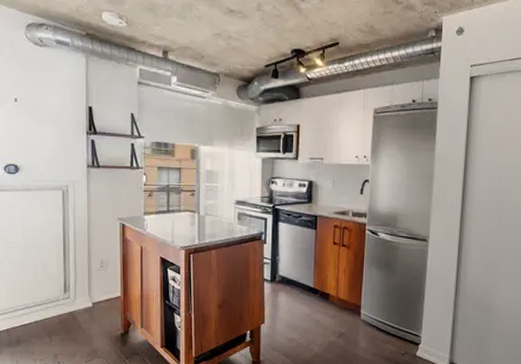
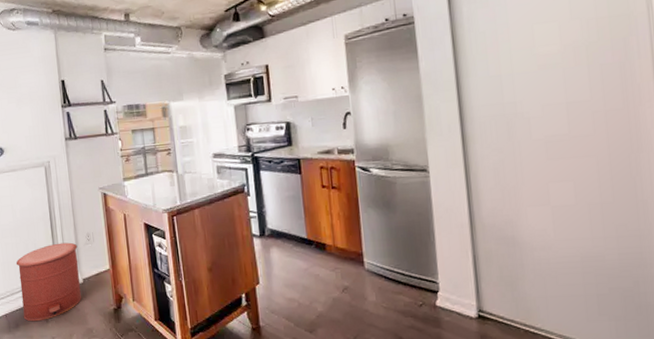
trash can: none [22,266,90,339] -> present [16,242,82,322]

